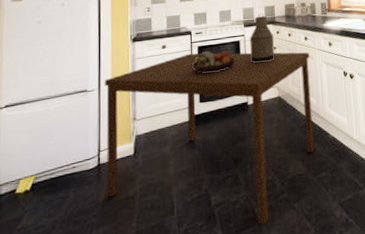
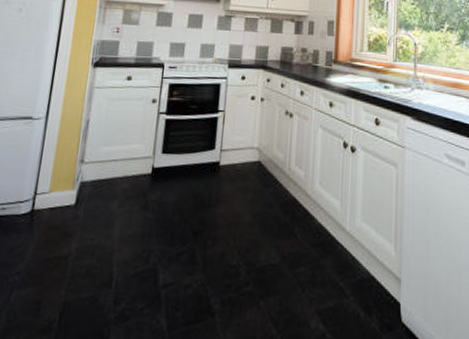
dining table: present [104,52,315,225] -> none [36,90,305,321]
fruit bowl: present [191,50,236,74] -> none [158,90,213,119]
milk can: present [250,13,275,64] -> none [231,54,263,116]

